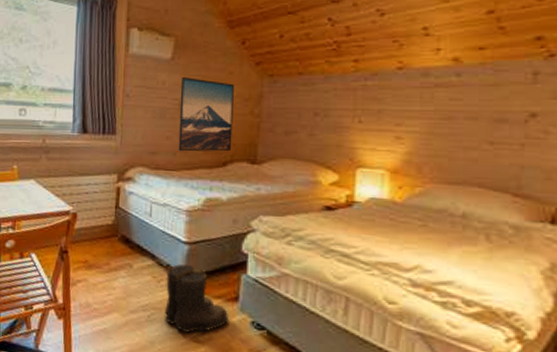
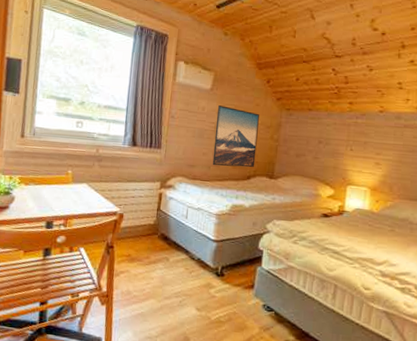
boots: present [165,264,230,333] -> none [193,258,246,315]

